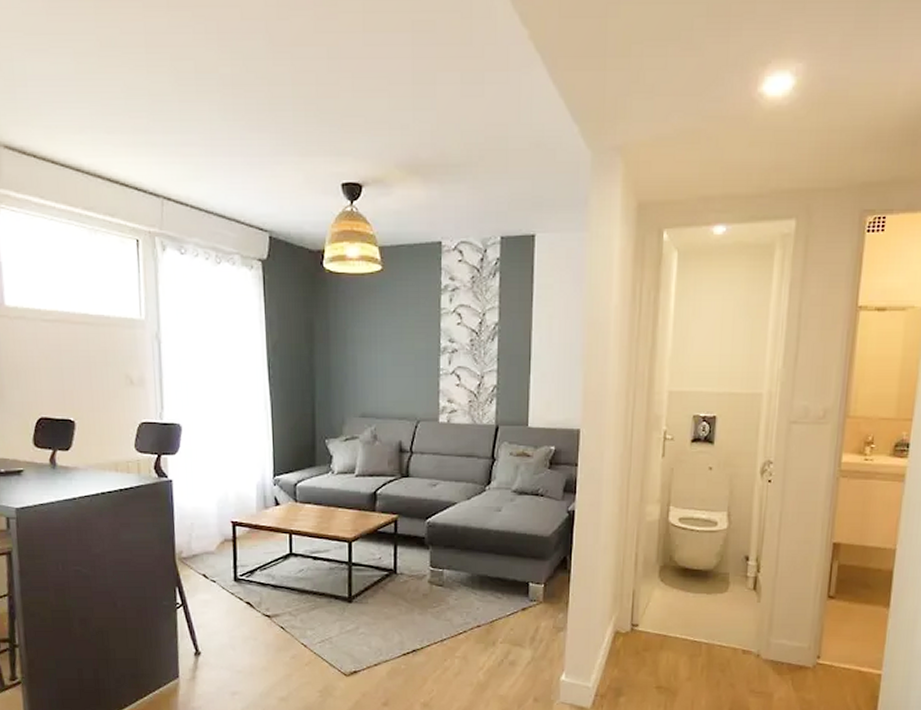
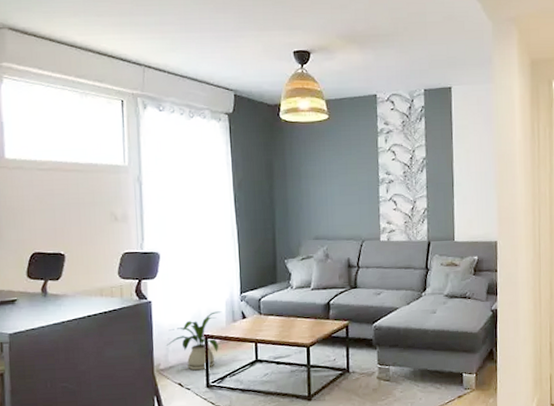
house plant: none [190,495,251,561] -> present [167,311,221,371]

